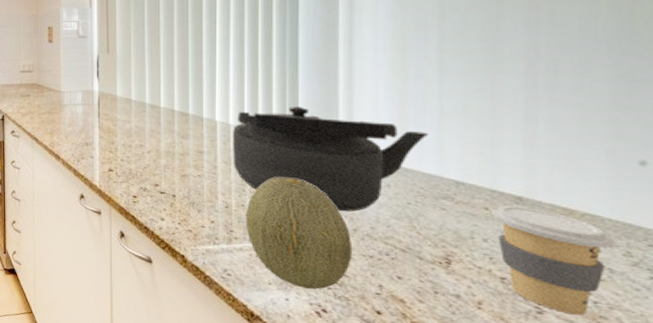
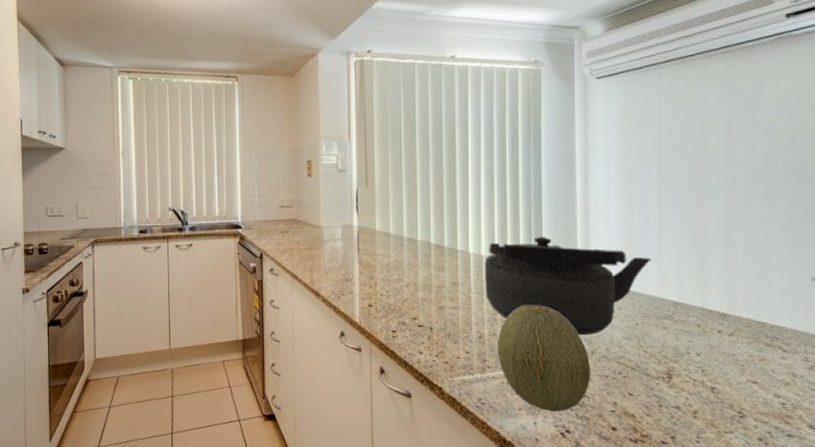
coffee cup: present [491,206,614,316] -> none [703,322,796,417]

